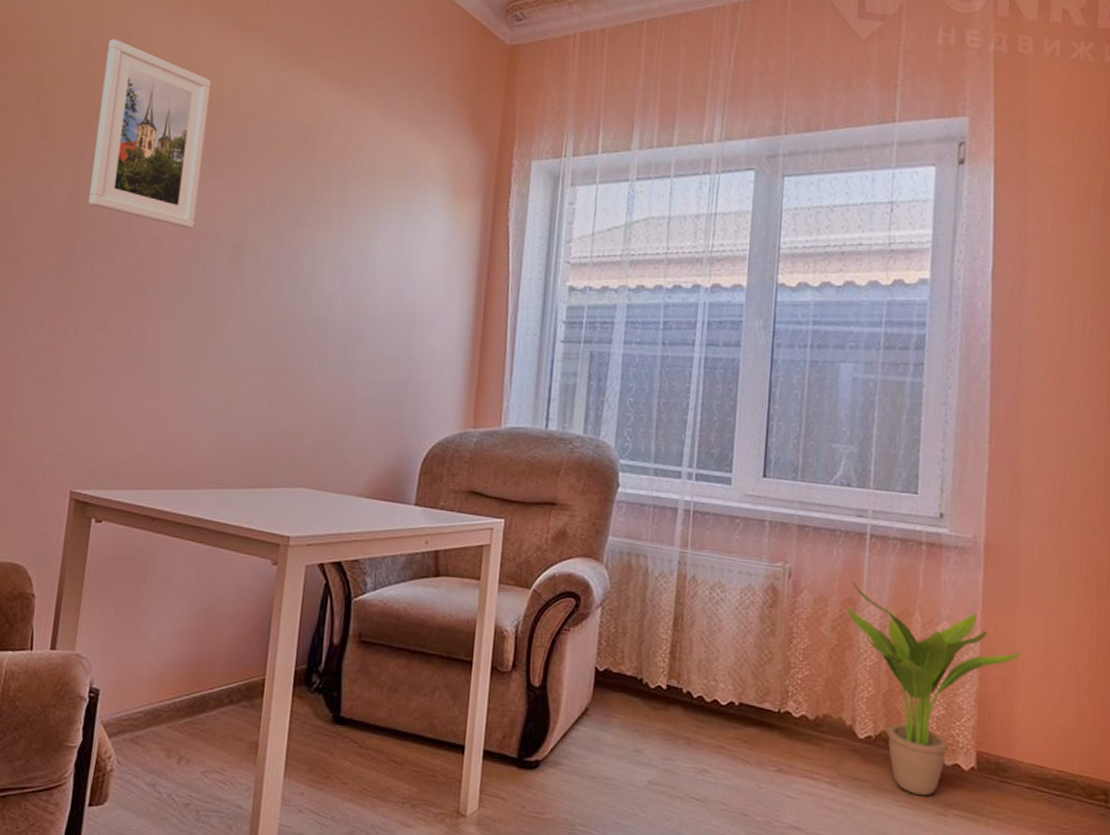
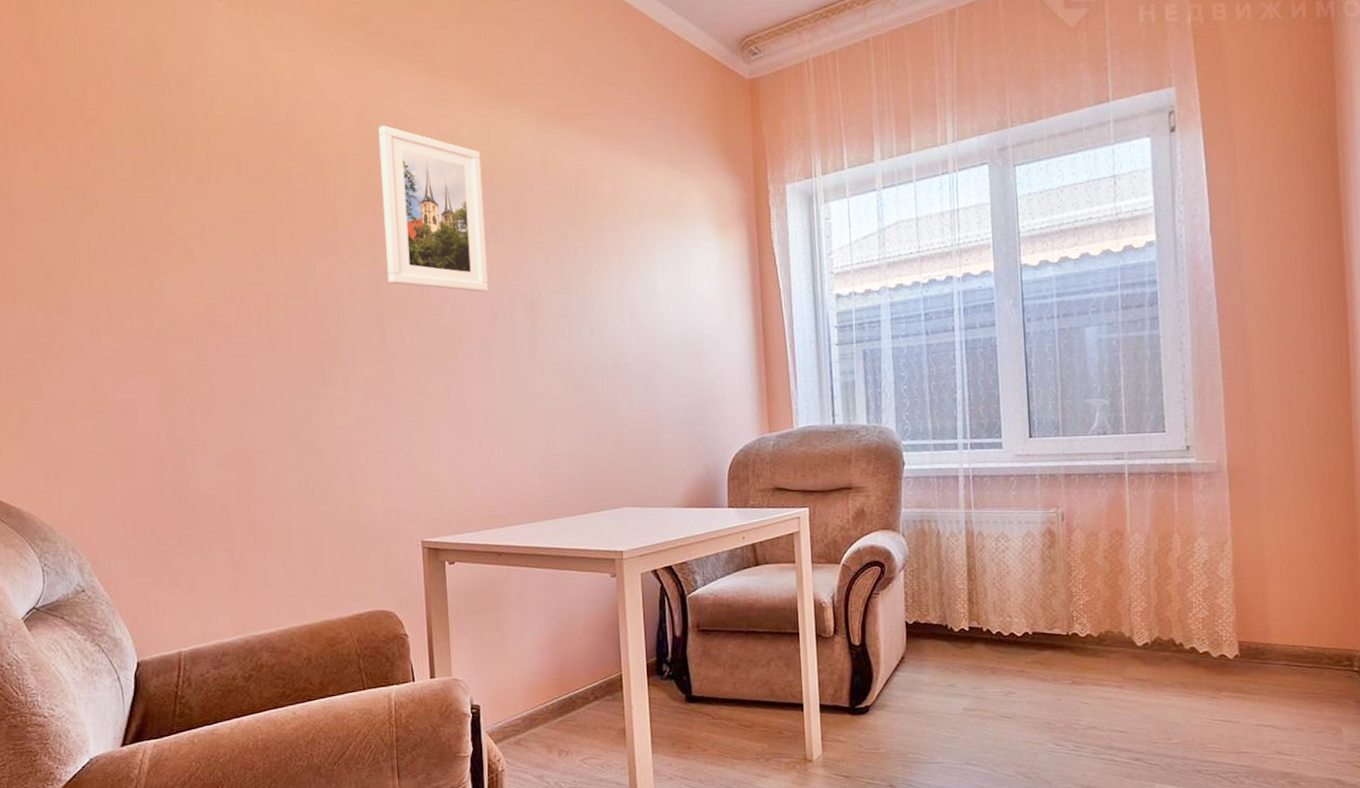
potted plant: present [847,581,1022,796] -> none [1115,515,1268,685]

